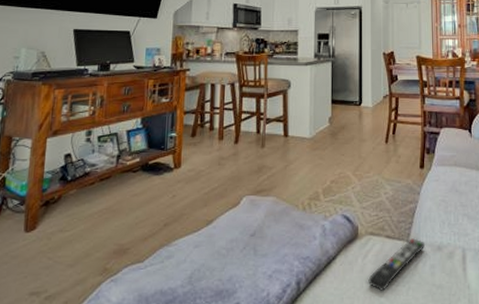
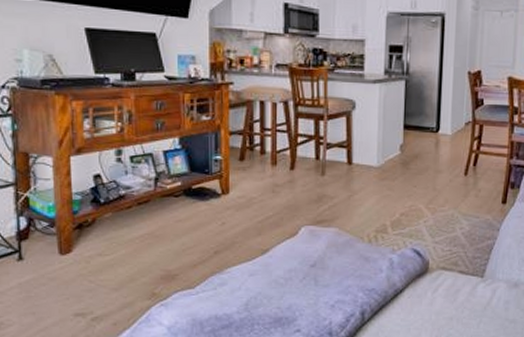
remote control: present [368,238,426,292] -> none [437,274,501,324]

